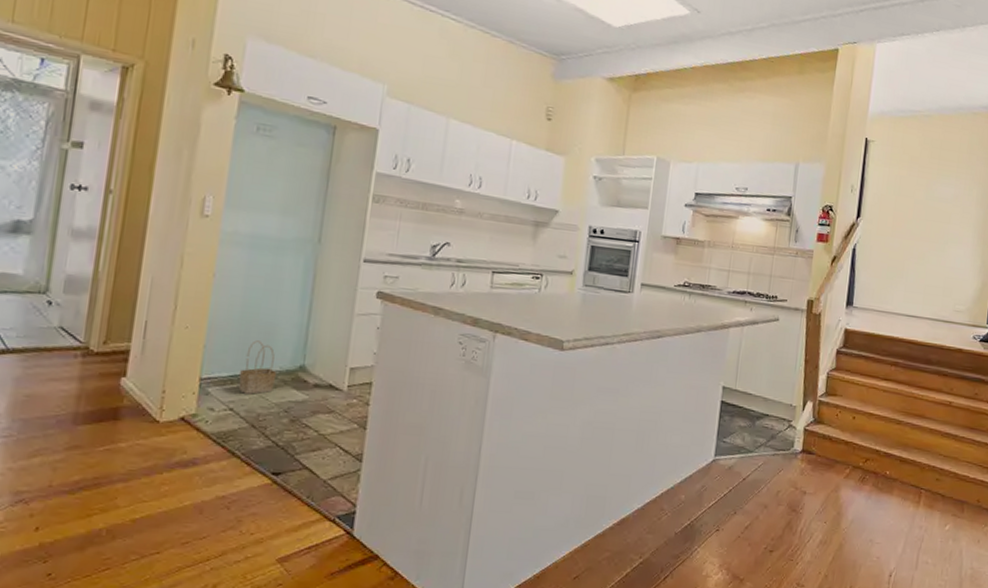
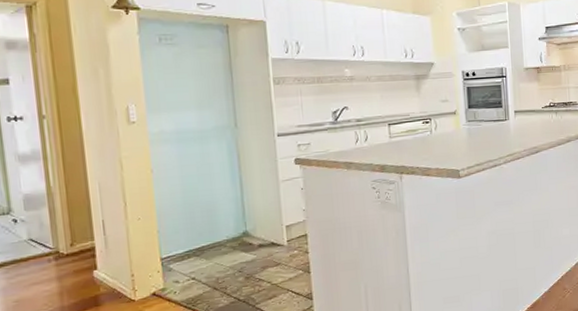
basket: present [238,340,277,395] -> none [194,218,226,264]

